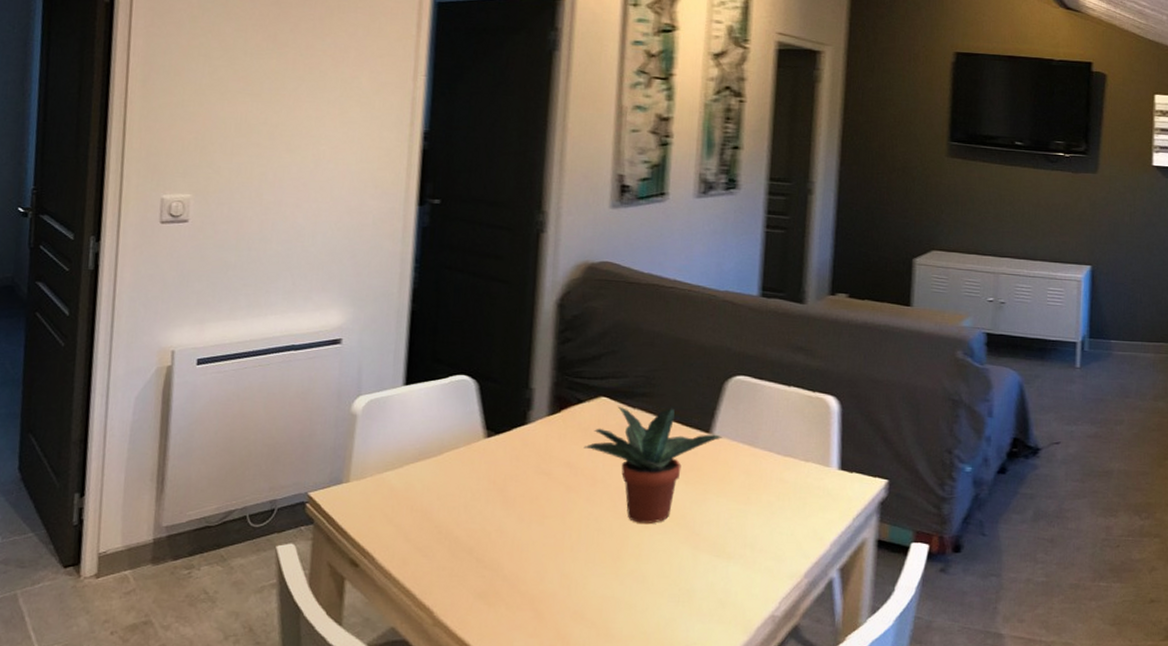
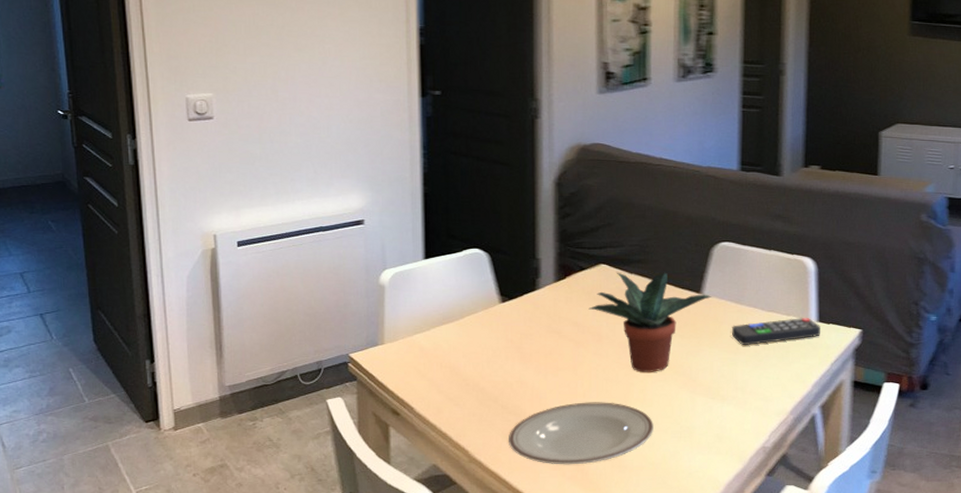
plate: none [481,556,649,632] -> present [509,402,654,465]
remote control: none [742,463,842,494] -> present [731,317,820,345]

